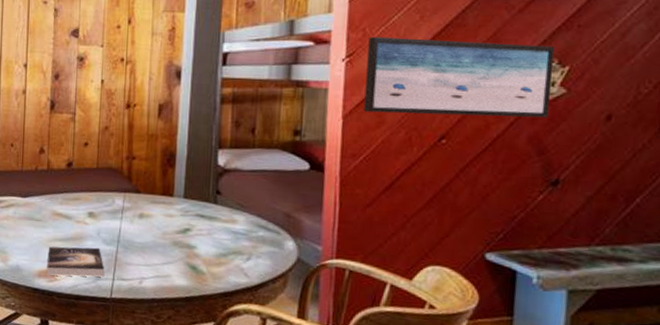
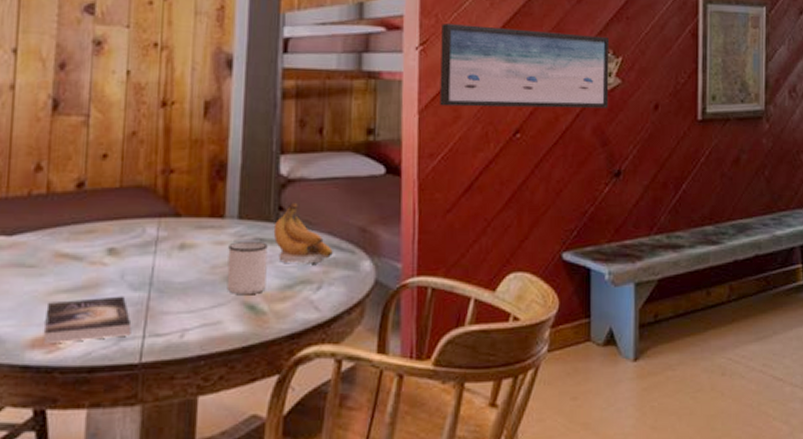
mug: none [174,215,207,258] -> present [227,240,268,294]
banana: none [211,188,261,240] -> present [273,202,333,264]

